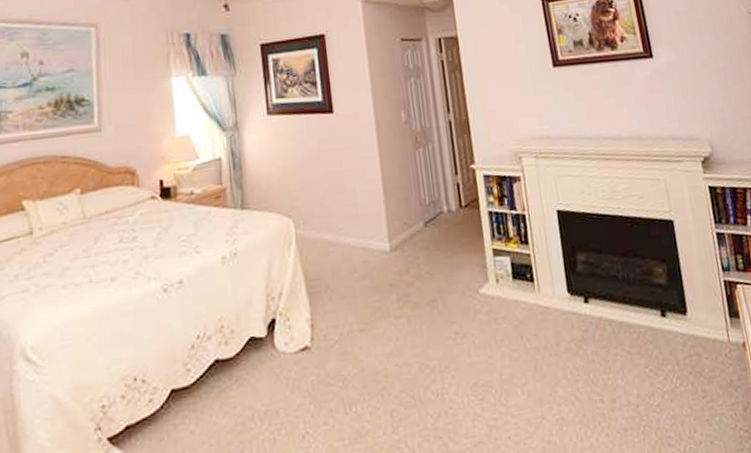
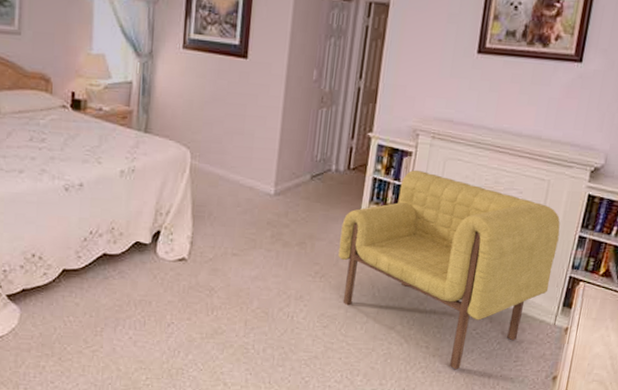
armchair: none [469,194,708,424] -> present [338,169,561,370]

